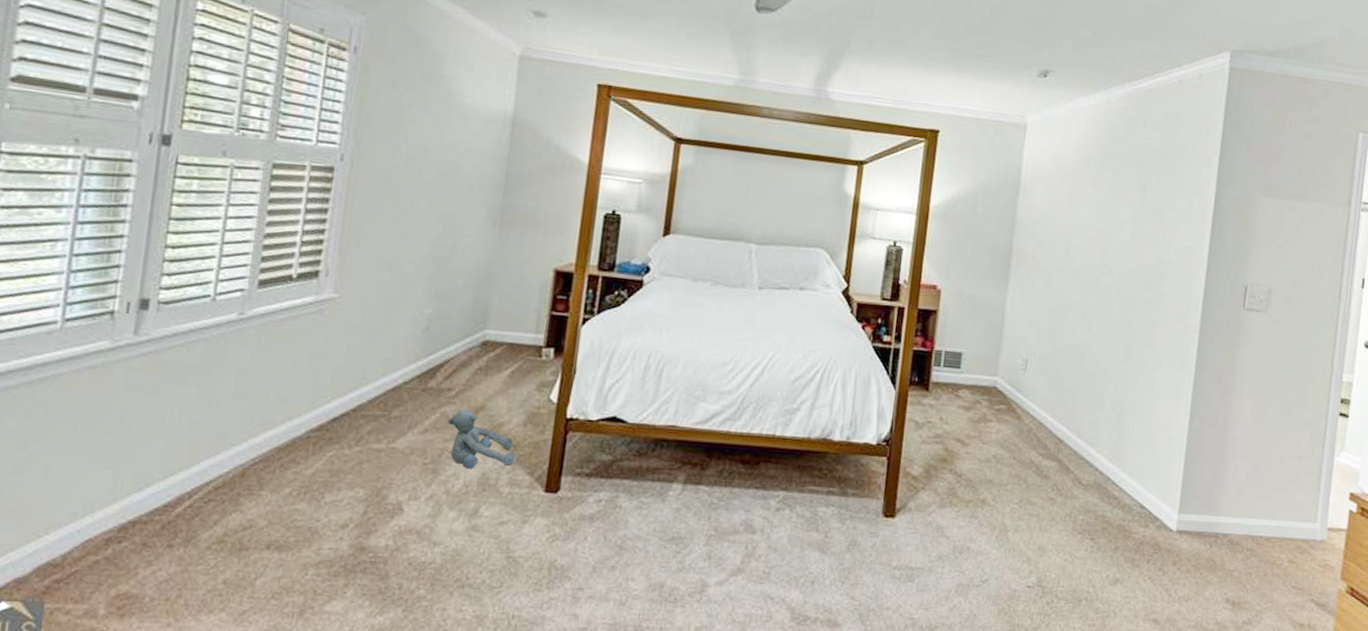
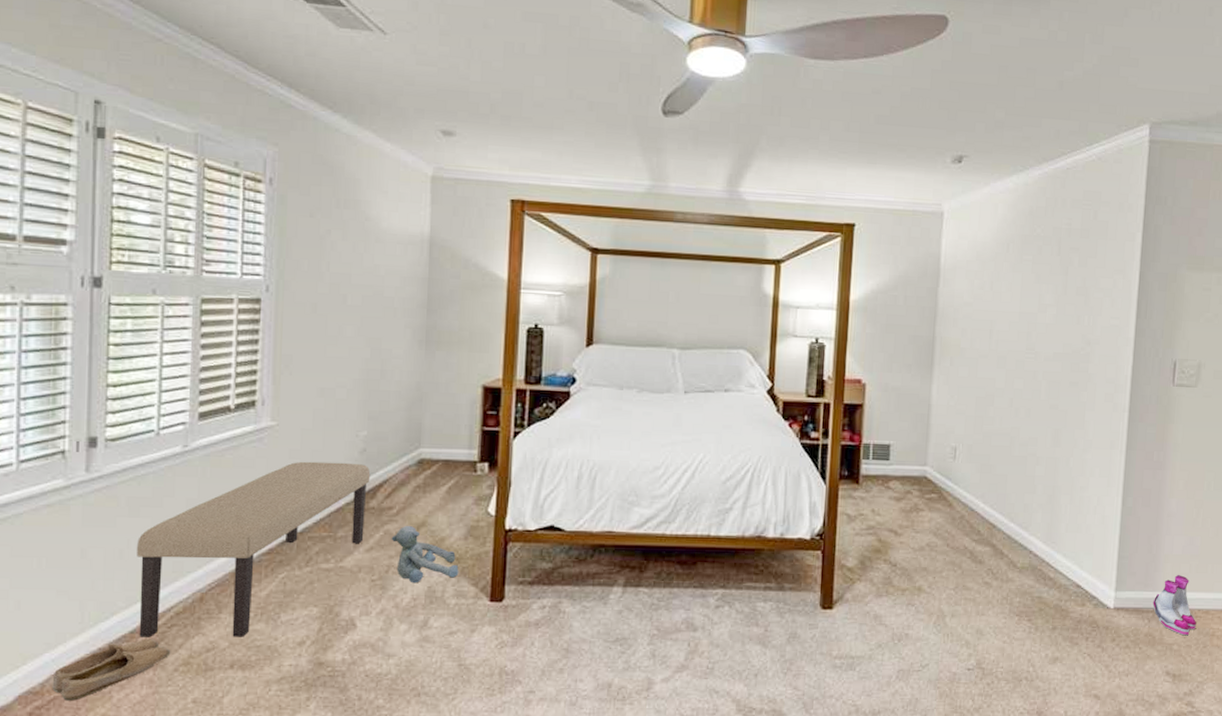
shoe: none [74,513,205,576] -> present [52,639,171,701]
bench: none [173,336,432,517] -> present [137,461,371,637]
boots: none [1215,500,1258,563] -> present [1152,575,1197,636]

